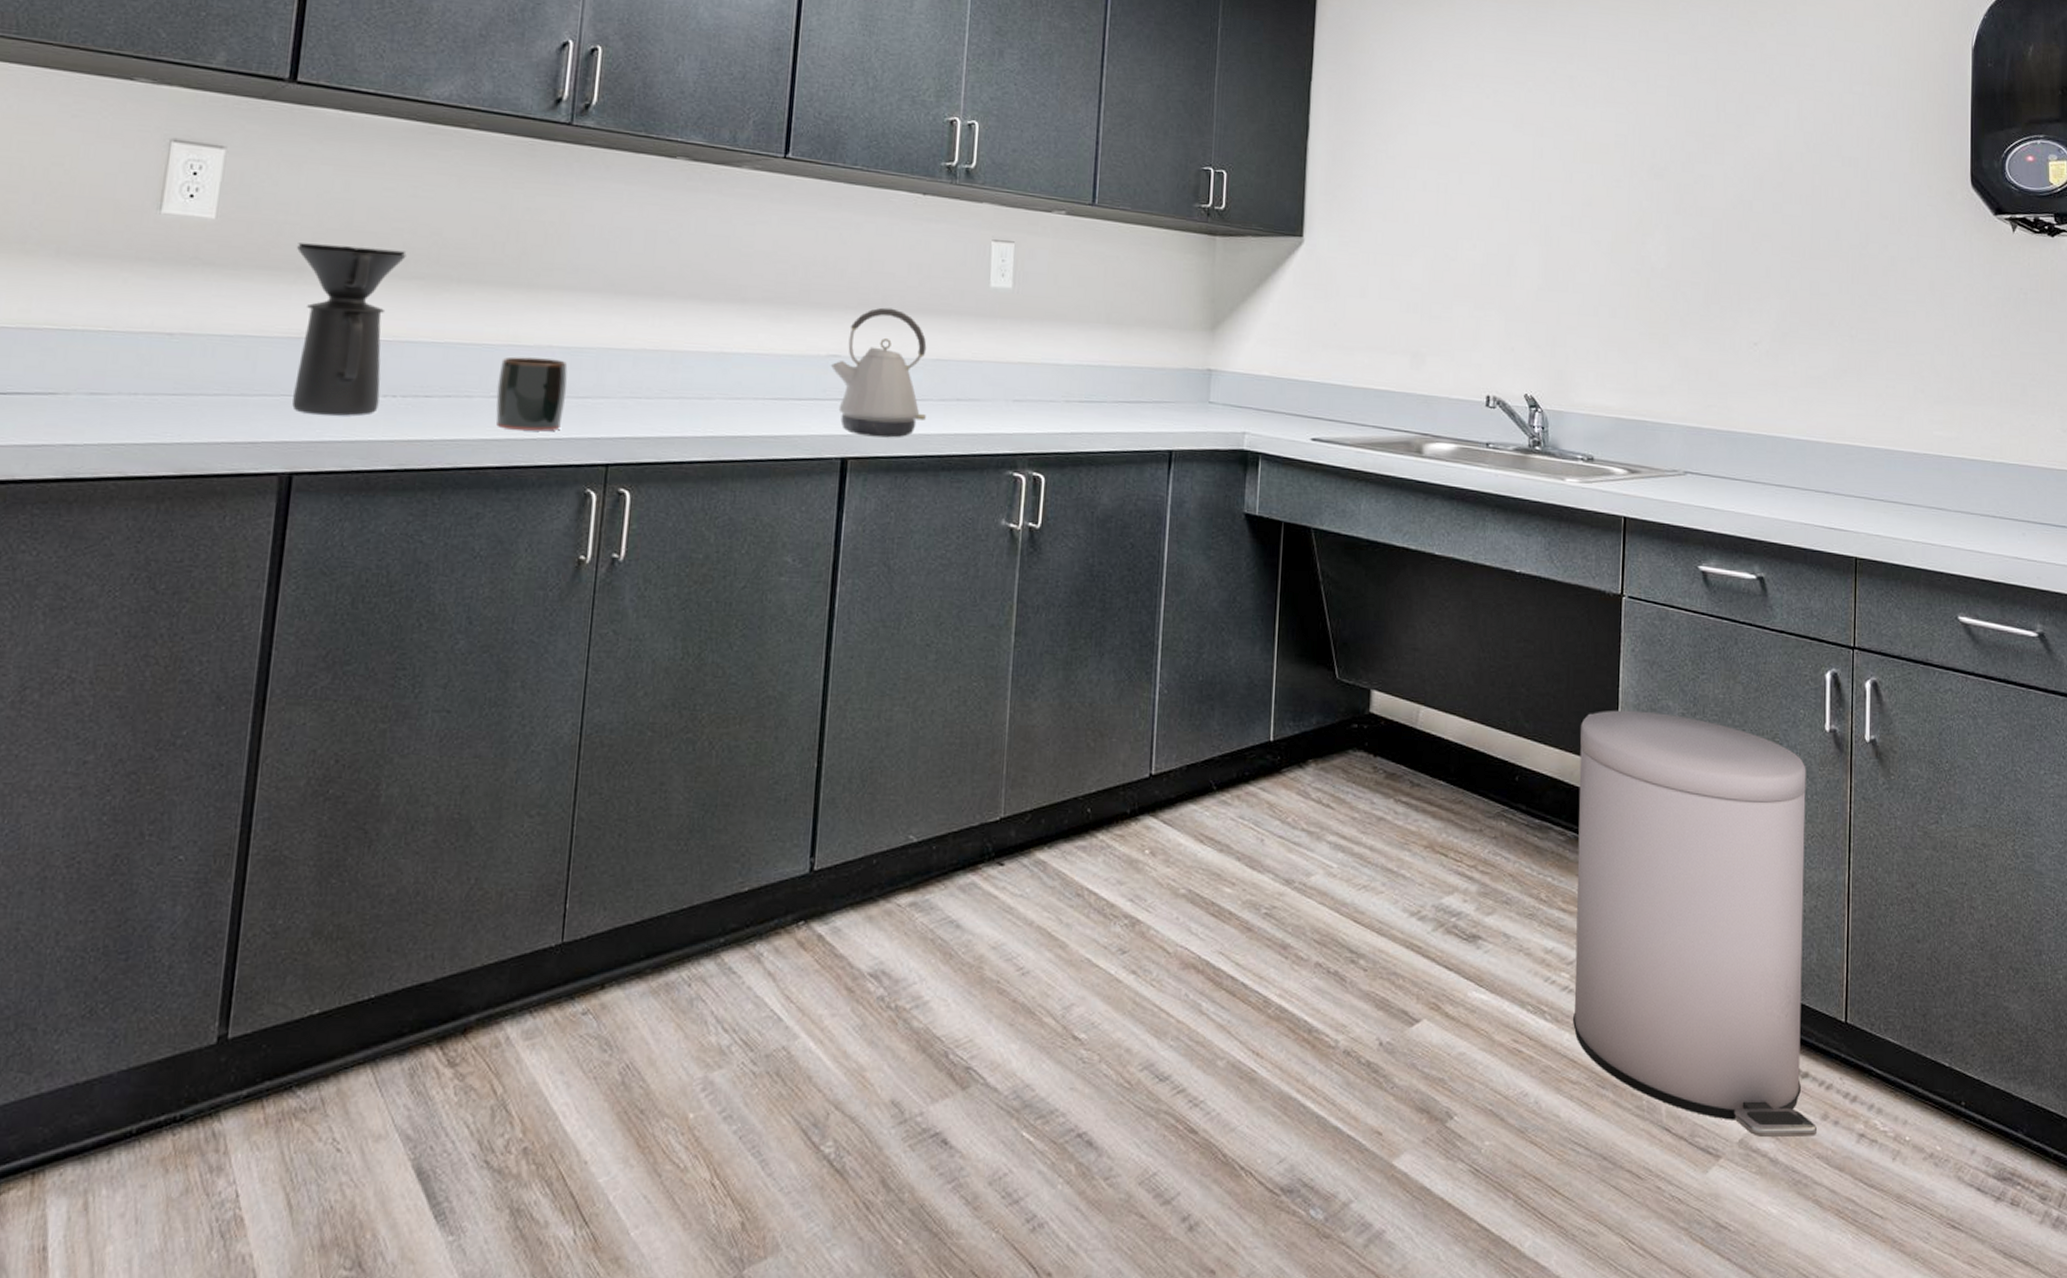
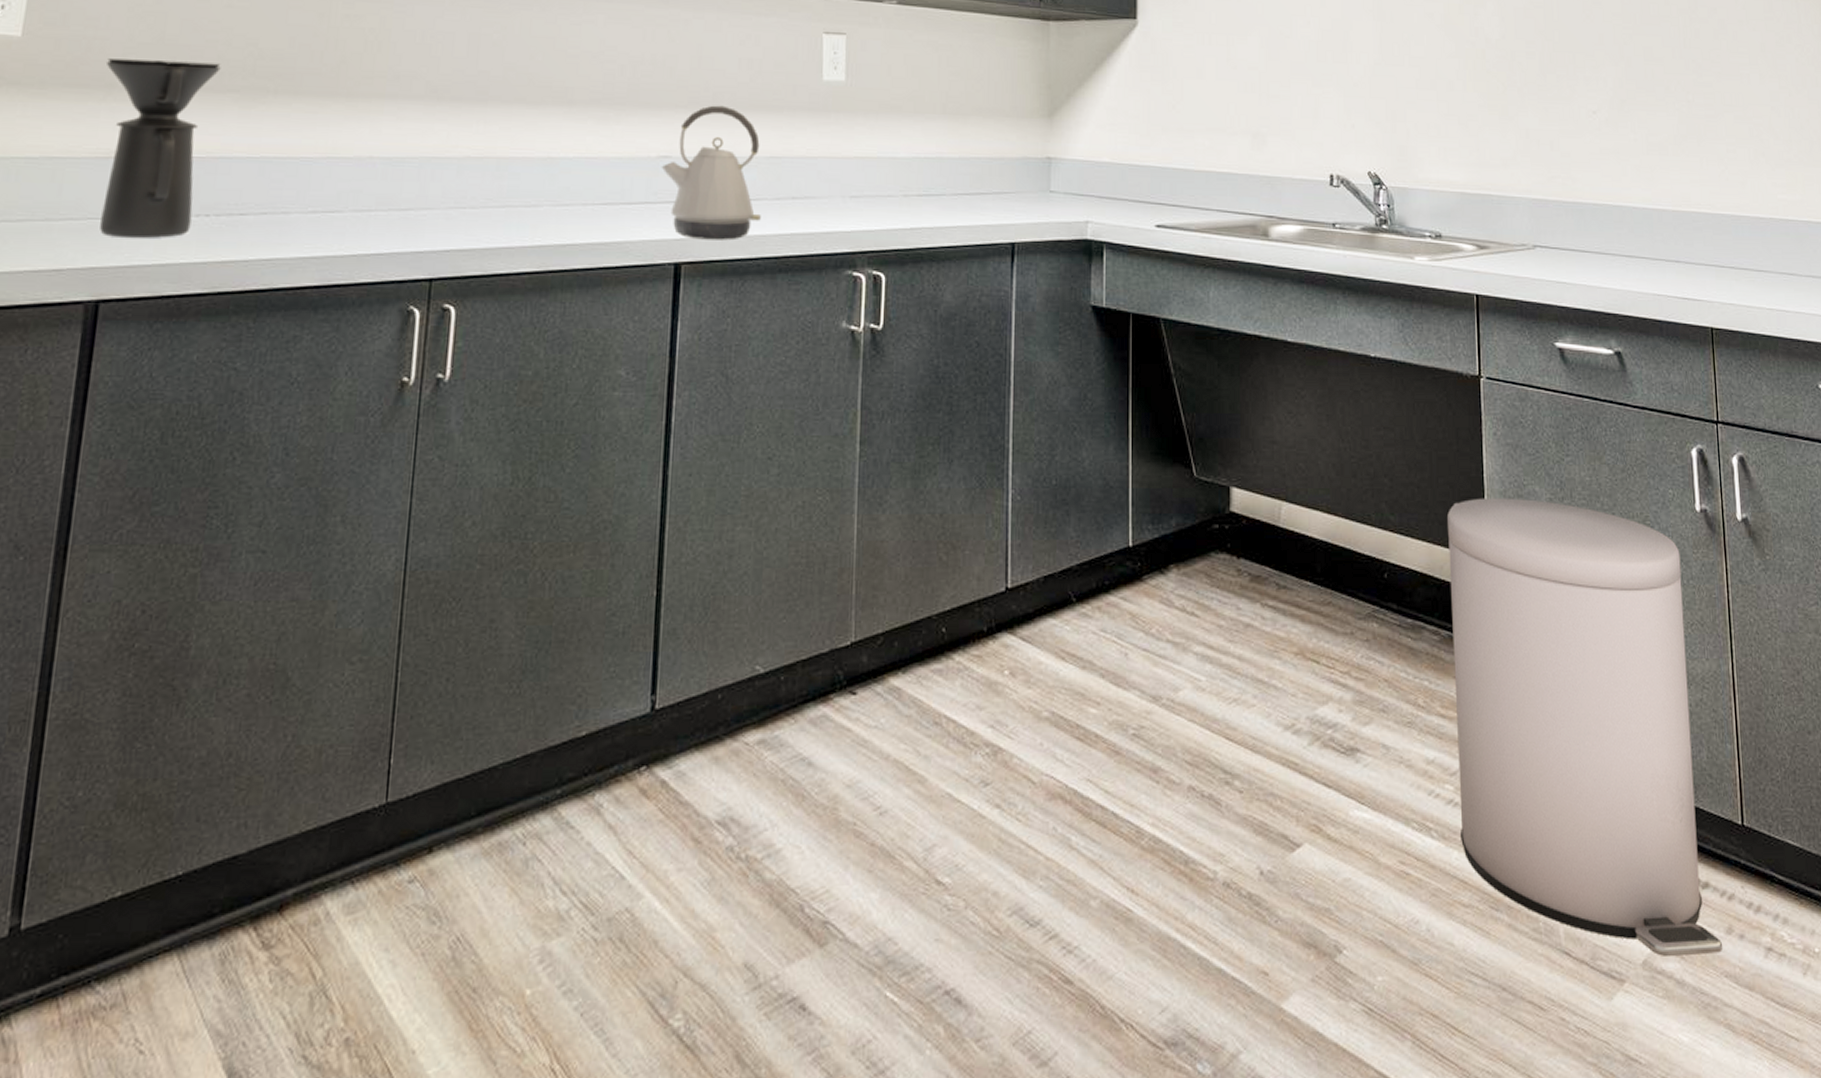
mug: present [495,356,568,432] -> none [313,169,389,248]

